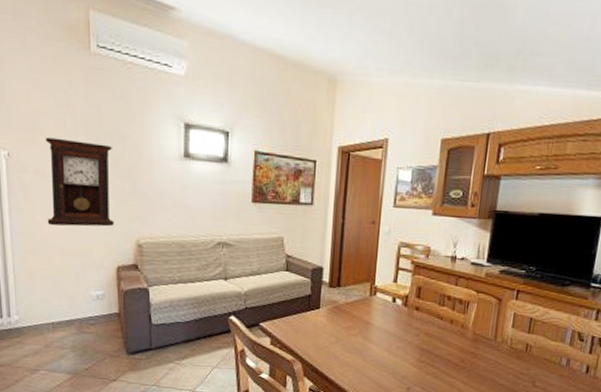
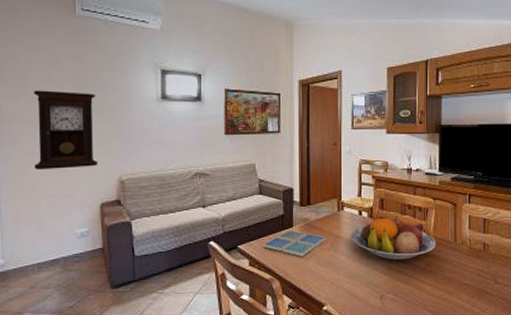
drink coaster: none [285,311,354,340] -> present [262,229,326,257]
fruit bowl: none [381,306,474,353] -> present [351,216,436,260]

